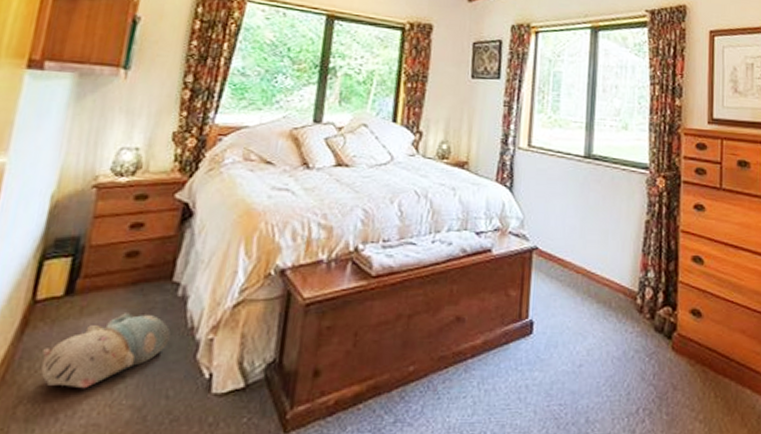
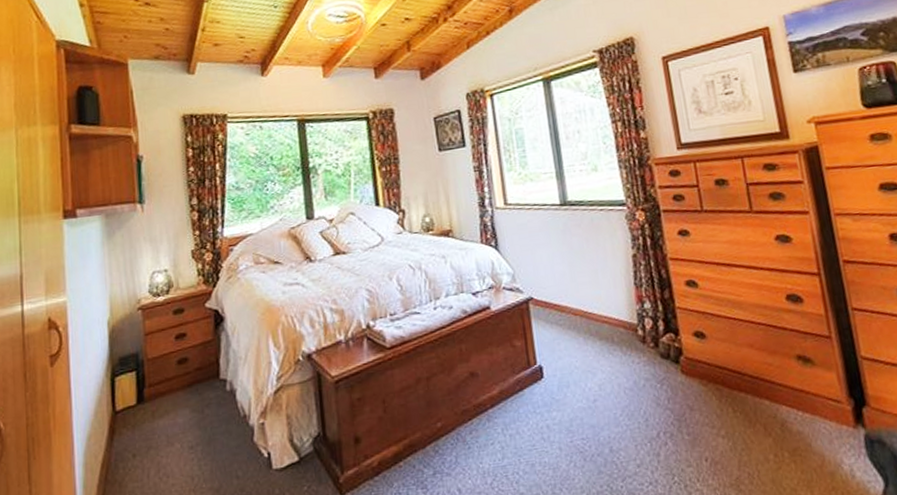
plush toy: present [40,313,170,389] -> none [131,410,229,481]

